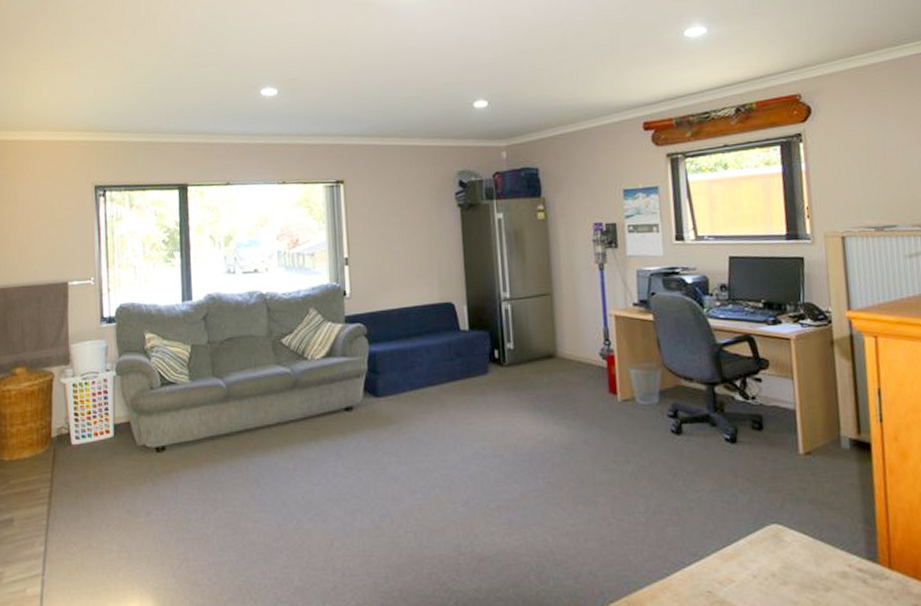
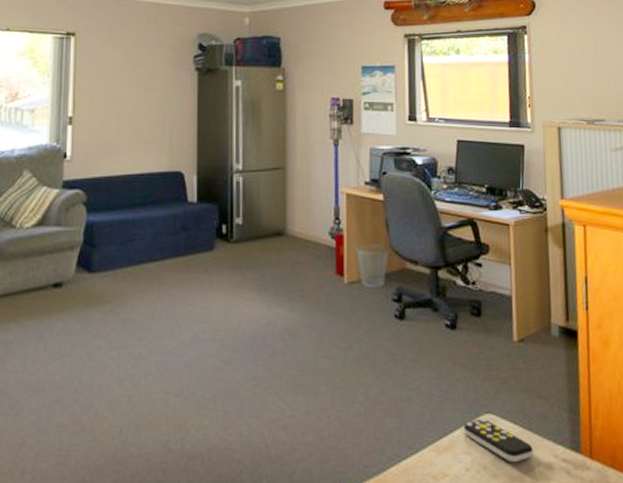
remote control: none [749,528,825,571] -> present [463,418,533,463]

